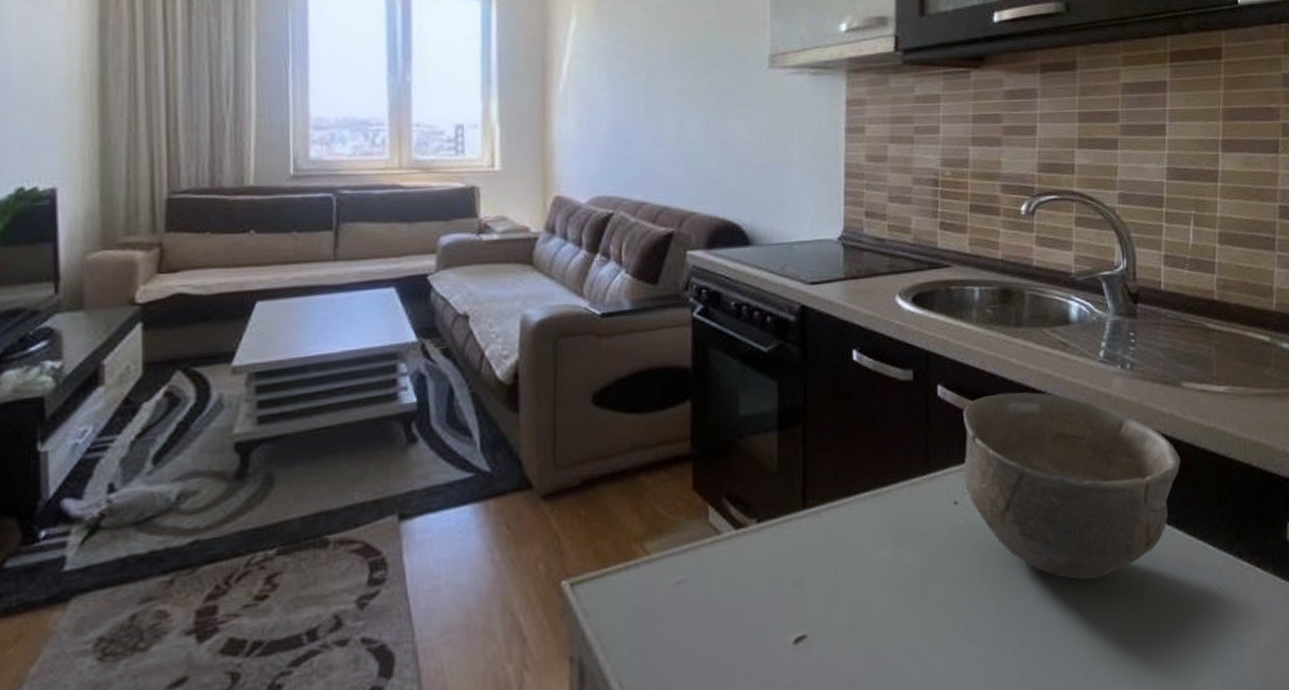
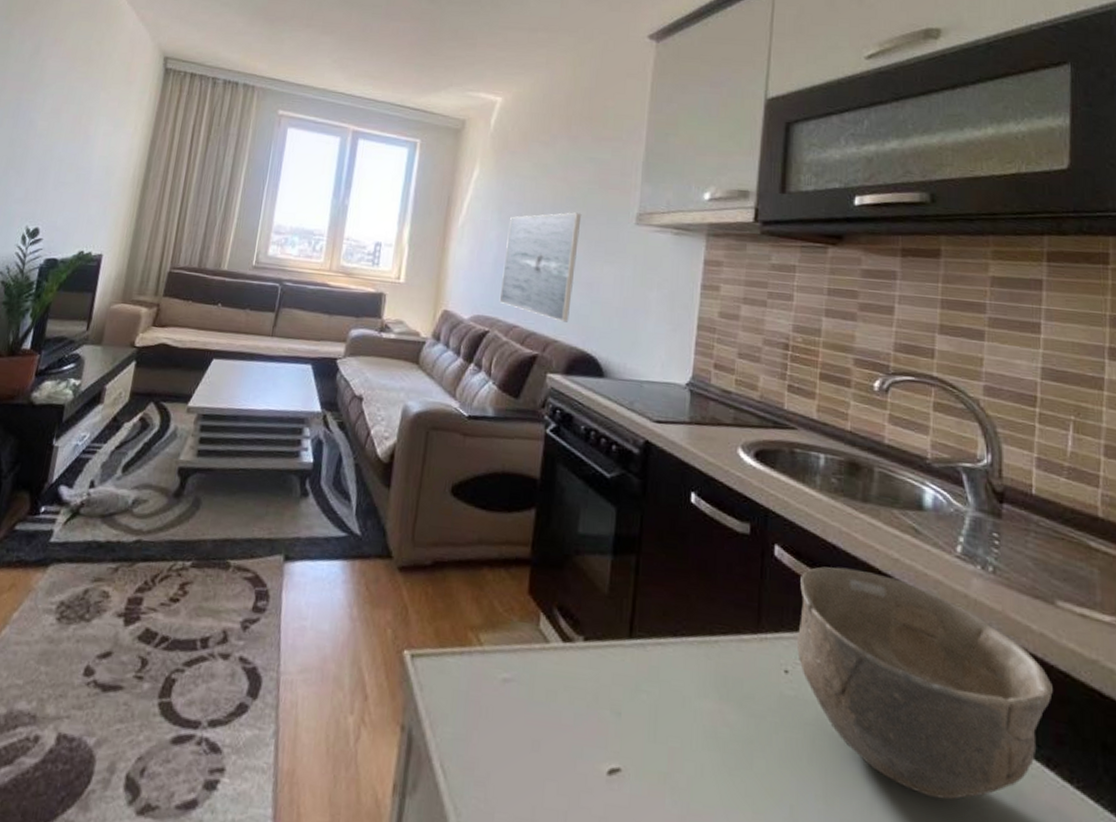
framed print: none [621,61,707,190] -> present [499,212,582,322]

